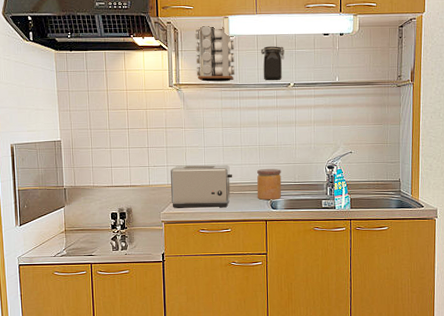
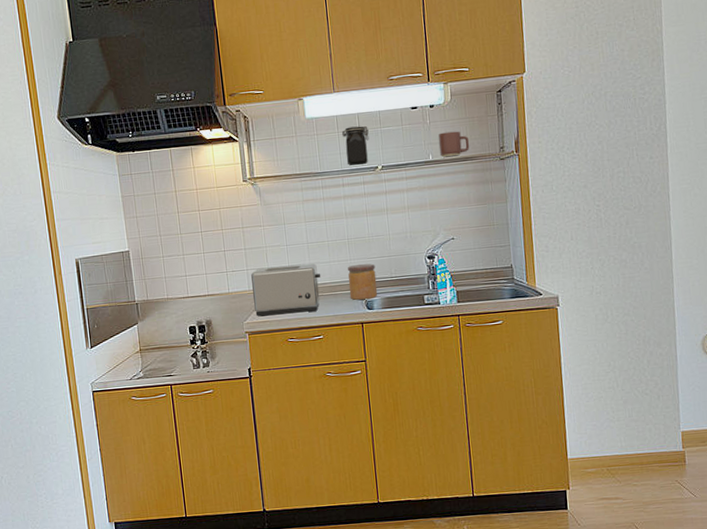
spice rack: present [196,26,235,82] -> none [268,110,315,173]
mug: none [345,58,372,81] -> present [438,131,470,158]

